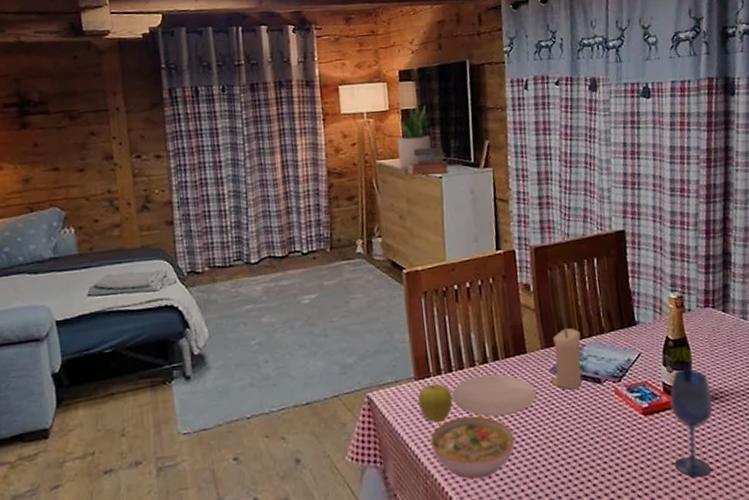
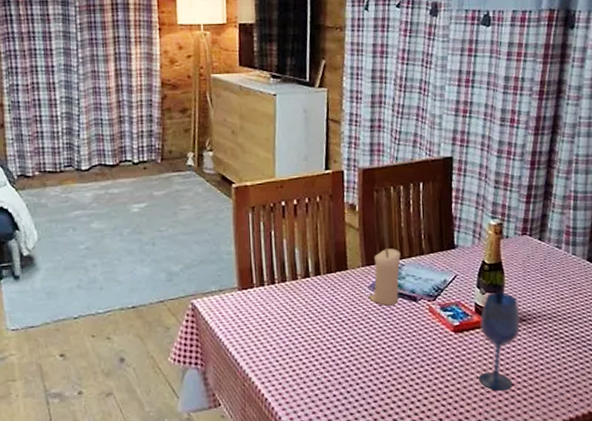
planter: present [397,104,432,172] -> none [233,19,268,87]
books: present [408,147,448,176] -> none [242,64,282,92]
fruit: present [418,383,453,422] -> none [240,294,274,330]
bowl: present [431,415,515,480] -> none [250,326,330,384]
plate: present [451,374,536,417] -> none [272,288,354,328]

